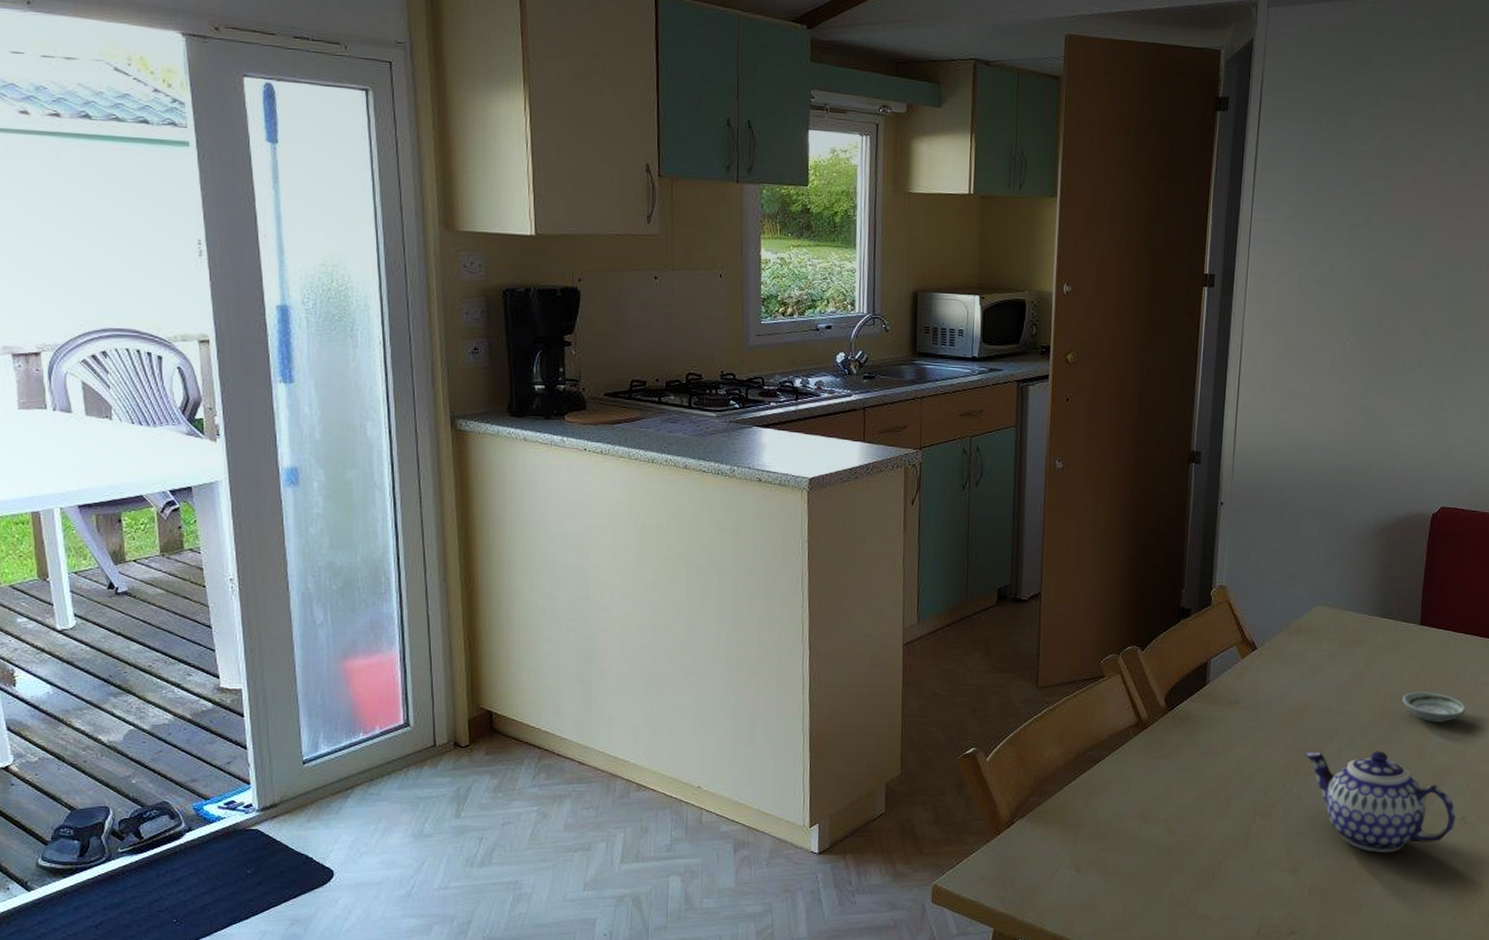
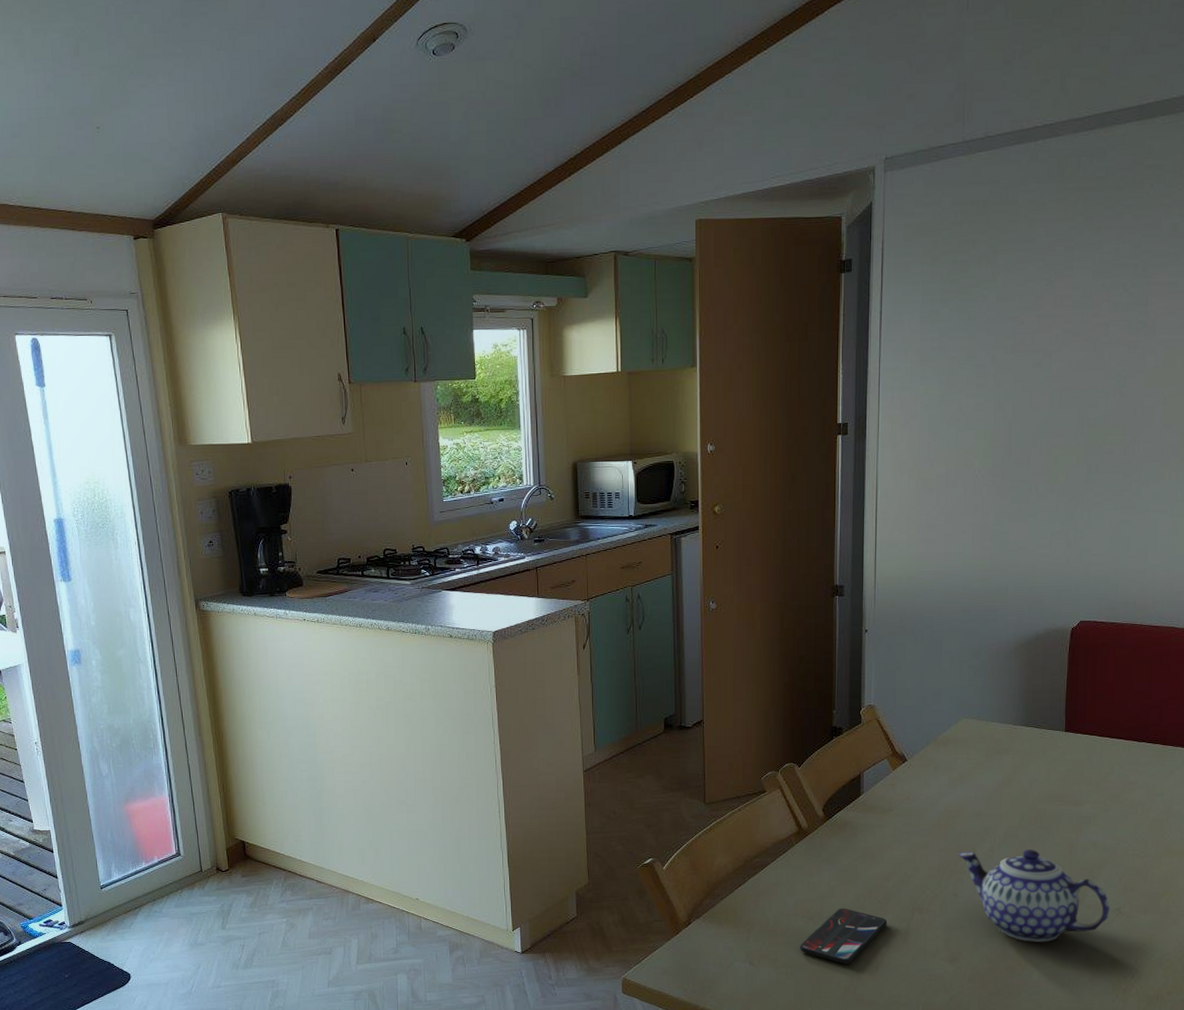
smartphone: none [1131,810,1227,873] -> present [799,908,888,964]
saucer: present [1401,692,1466,723] -> none [1050,793,1115,821]

